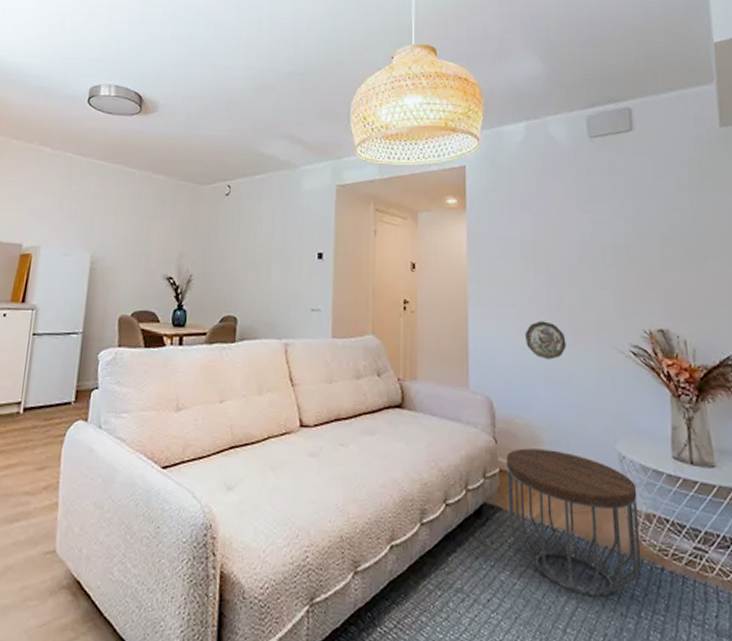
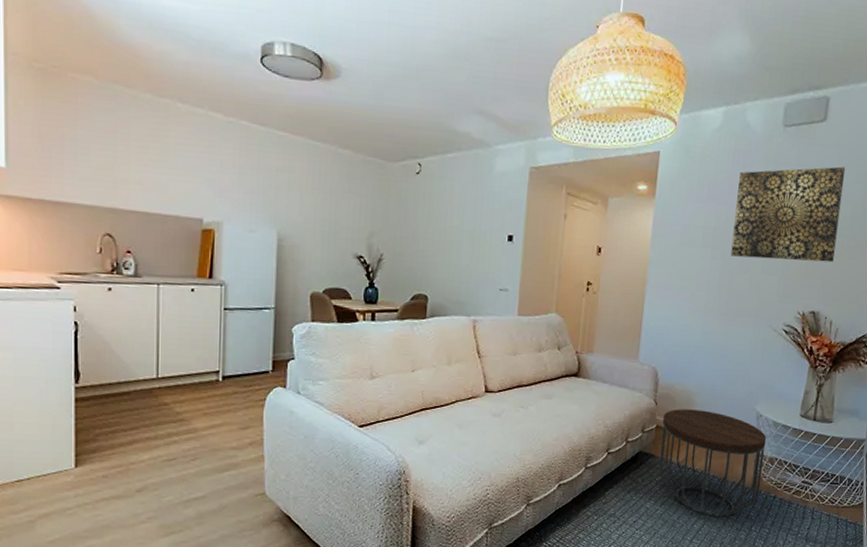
decorative plate: present [524,321,566,360] -> none [693,302,730,337]
wall art: none [551,174,672,274] -> present [730,166,846,263]

